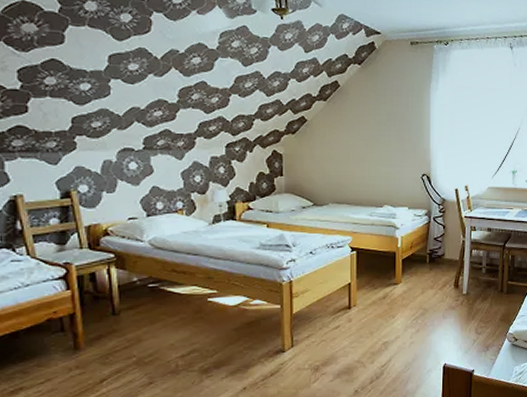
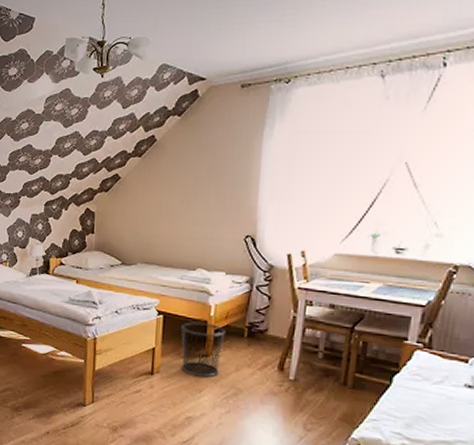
waste bin: none [374,254,412,304] -> present [181,322,226,378]

